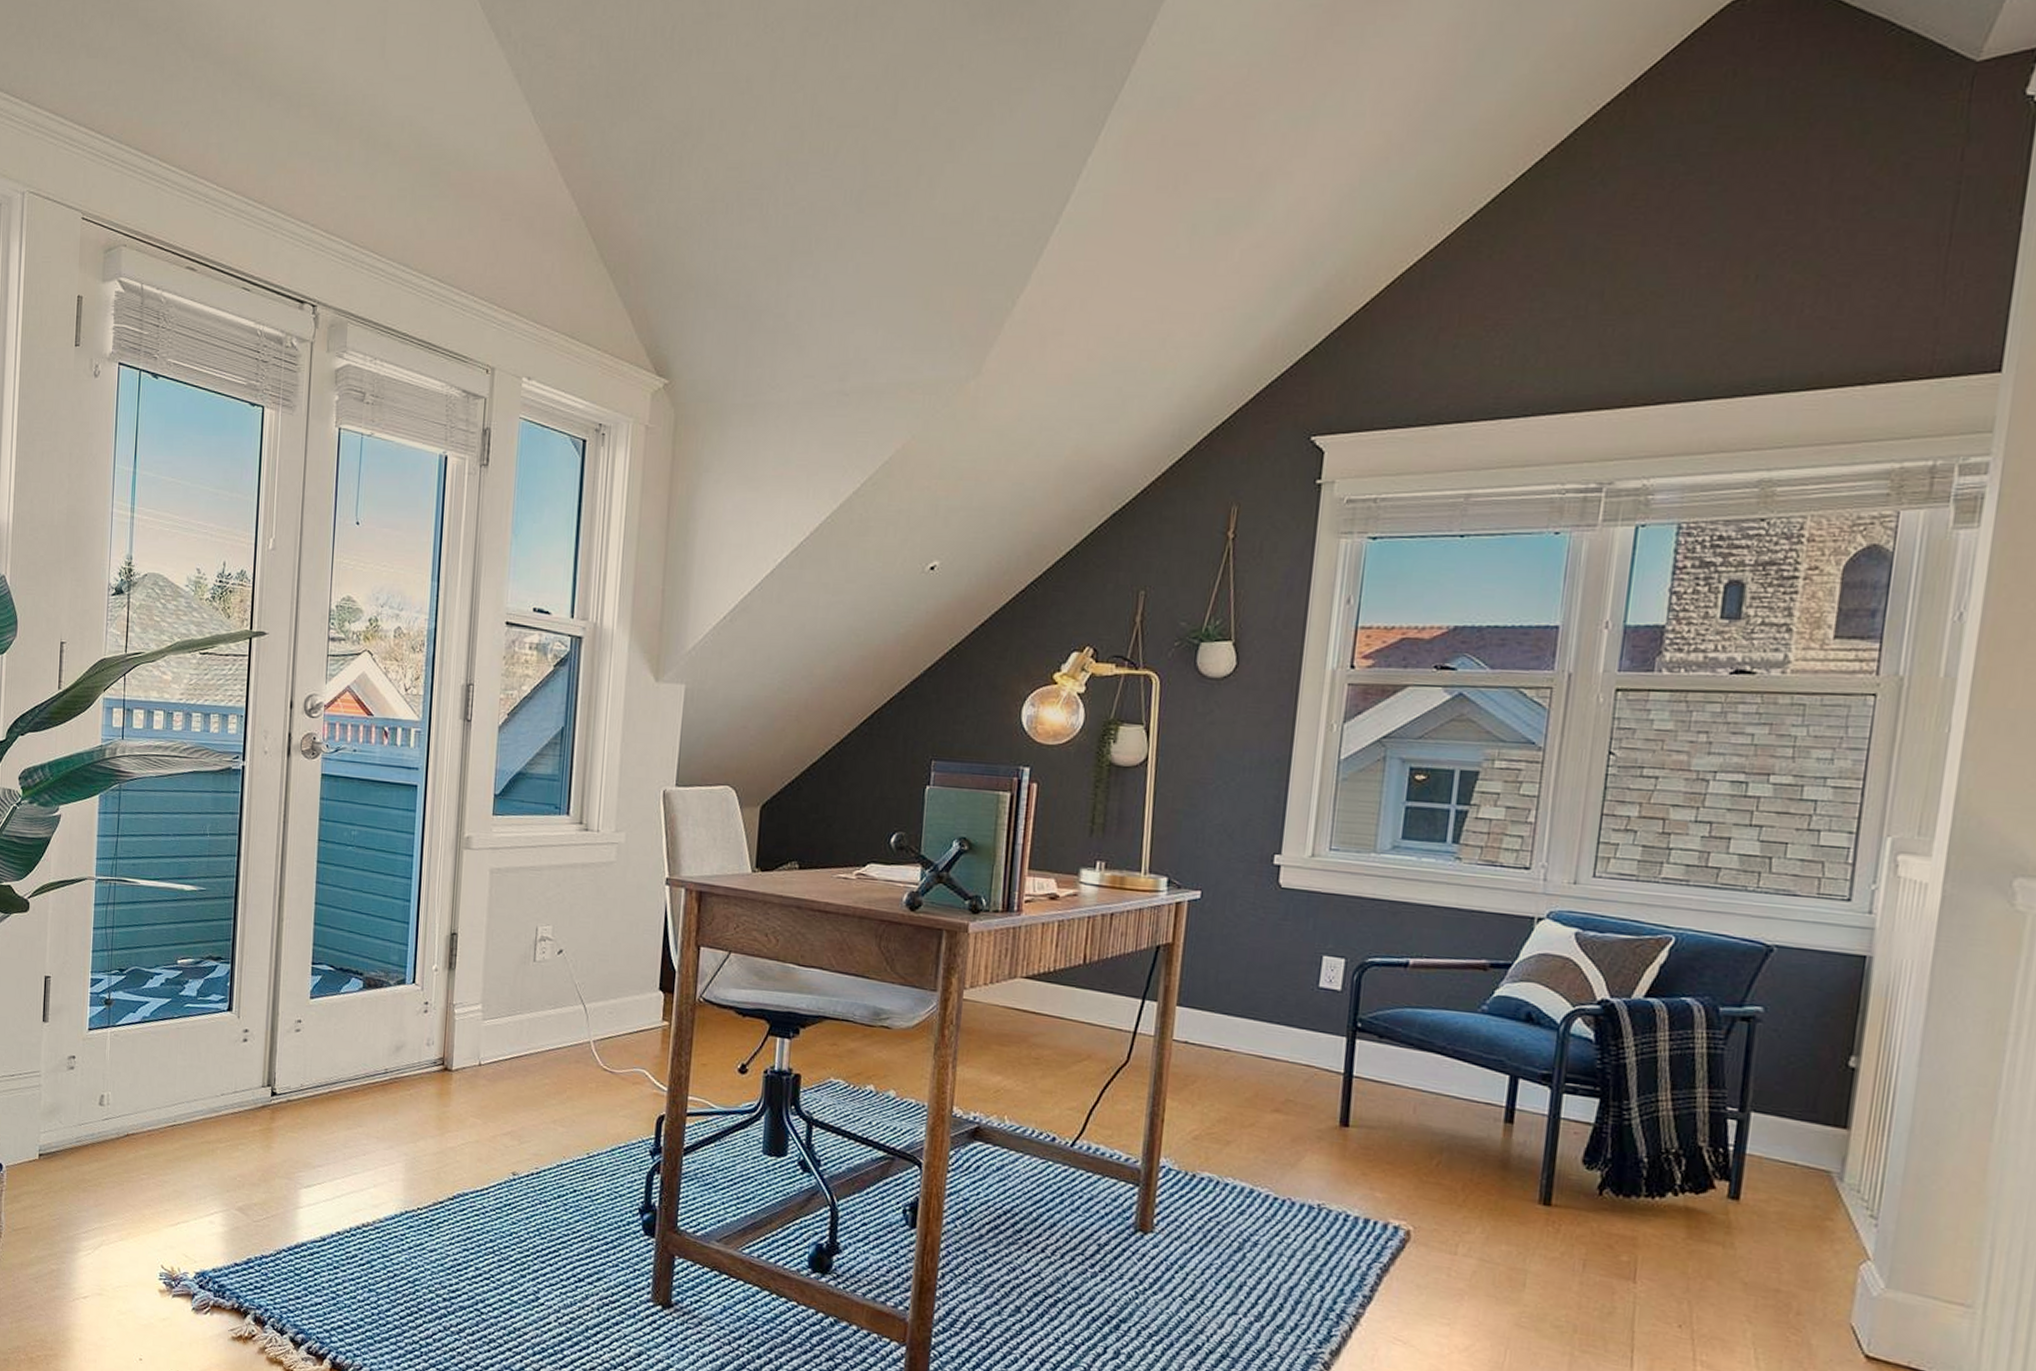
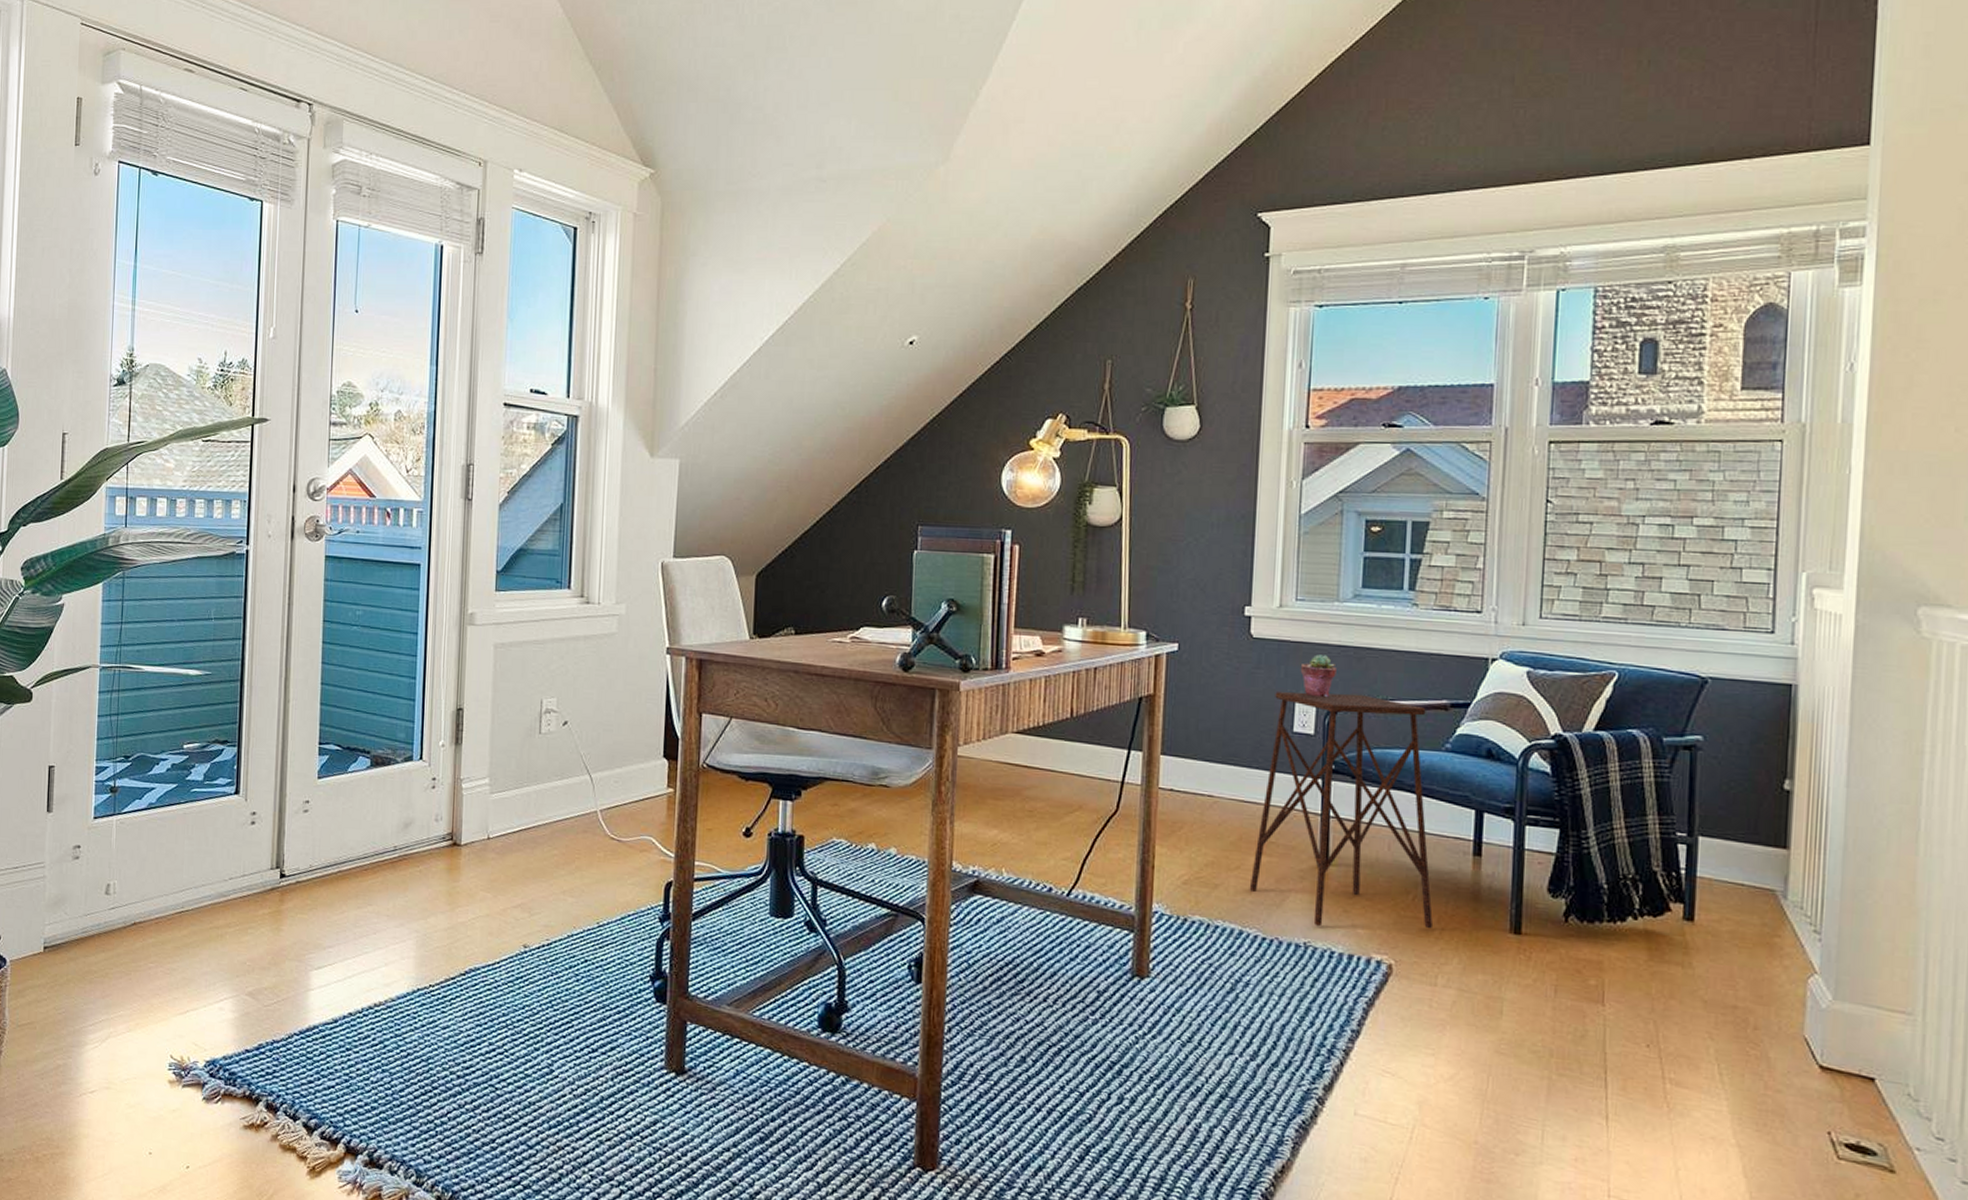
side table: none [1263,945,1463,1197] -> present [1249,692,1434,929]
potted succulent: none [1329,907,1369,953] -> present [1300,654,1337,698]

